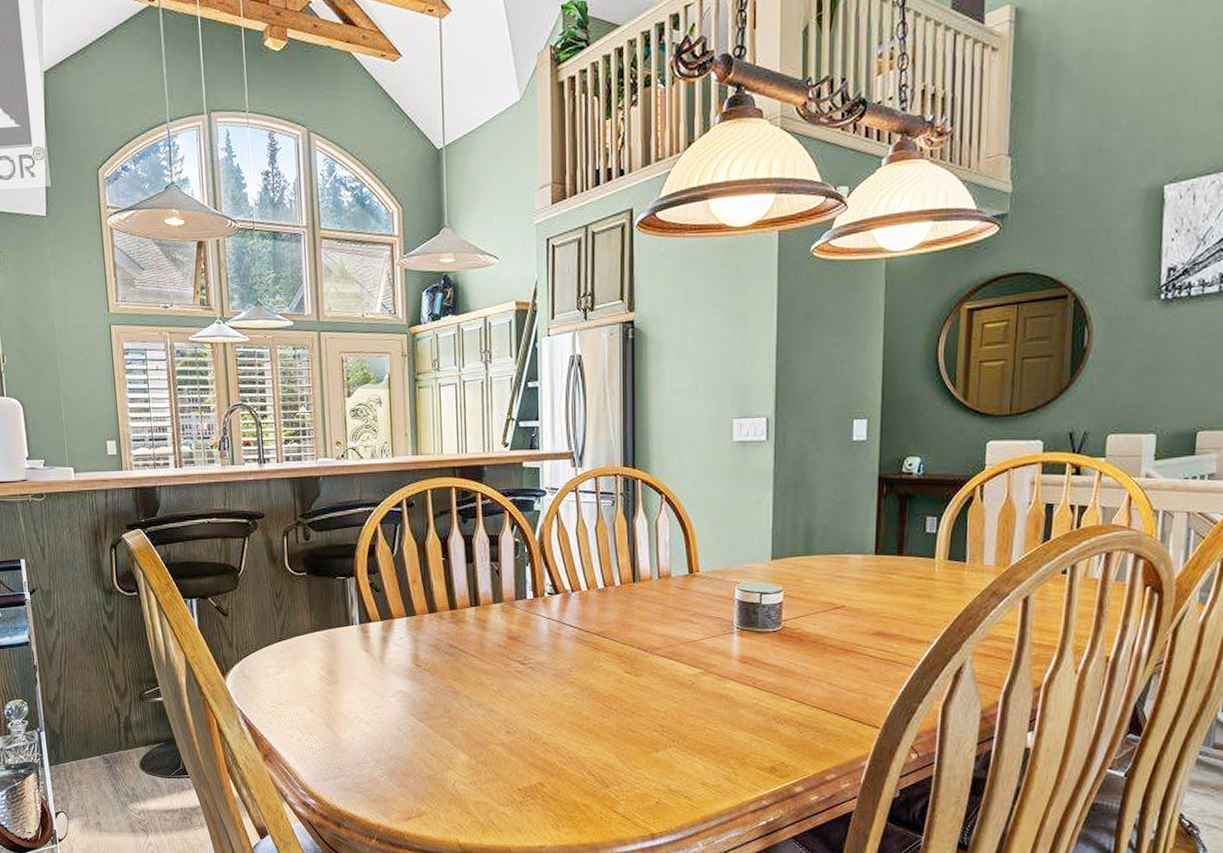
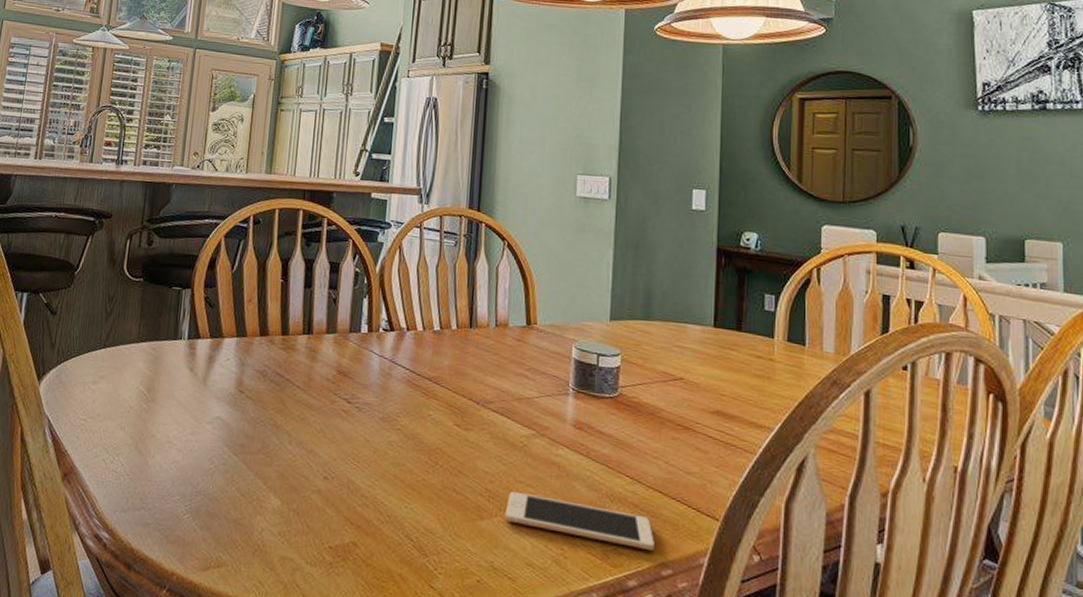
cell phone: none [678,724,819,760] -> present [505,491,655,550]

